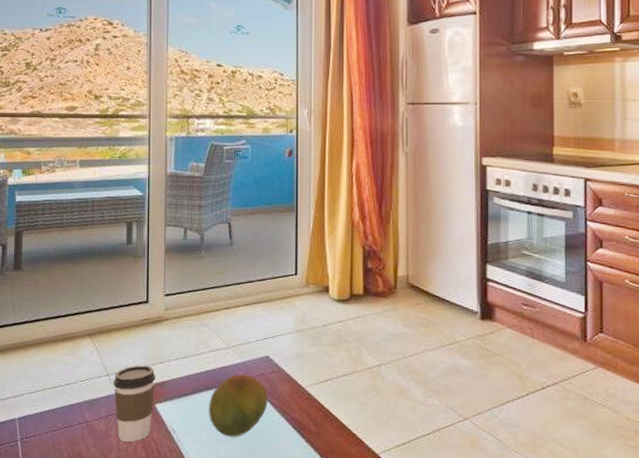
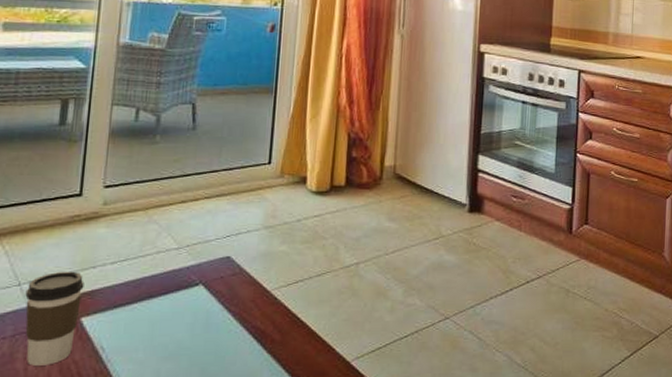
fruit: present [209,374,268,437] -> none [150,278,226,352]

